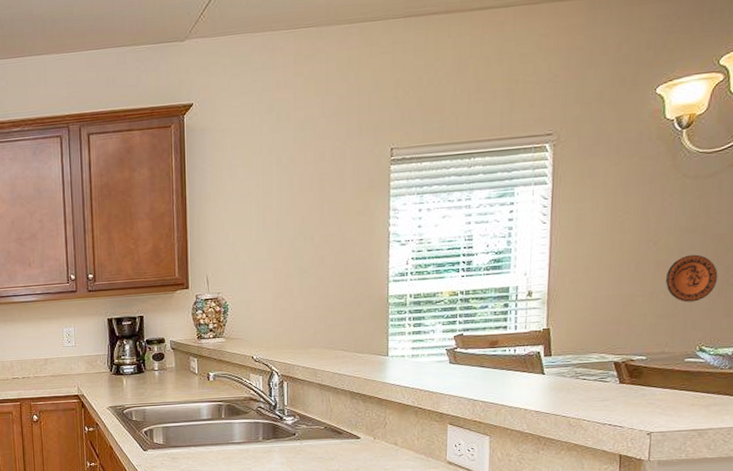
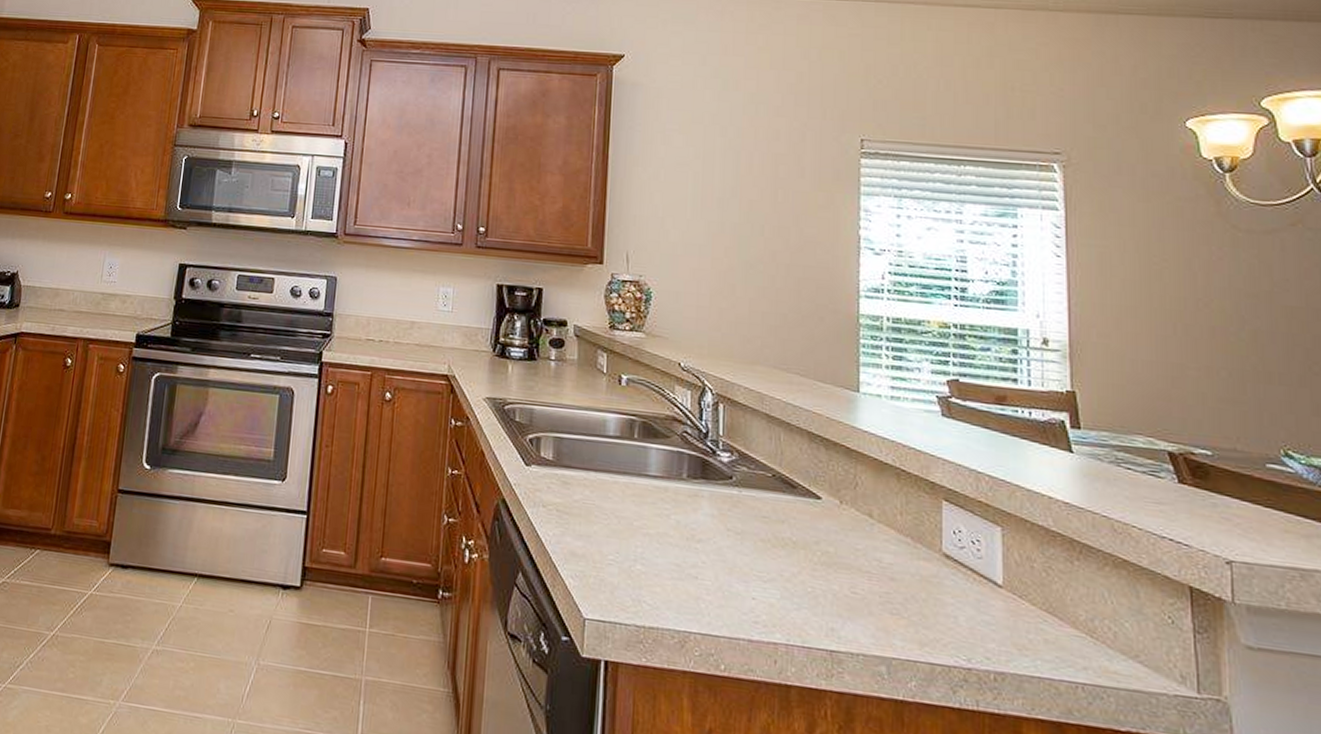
decorative plate: present [665,254,718,302] -> none [1225,326,1297,389]

